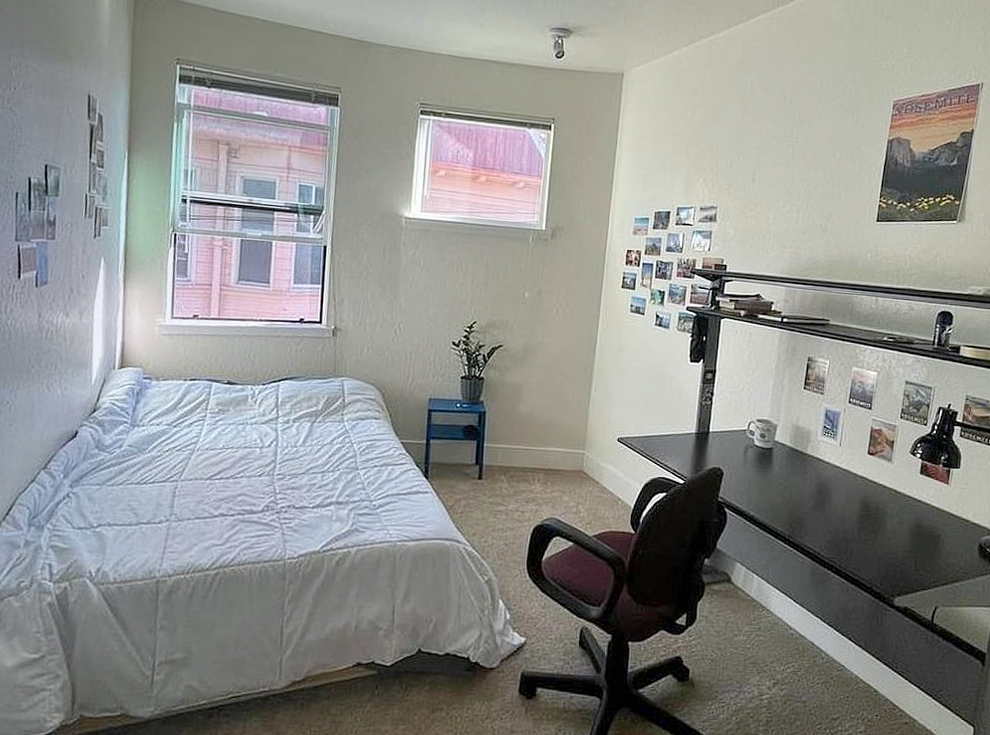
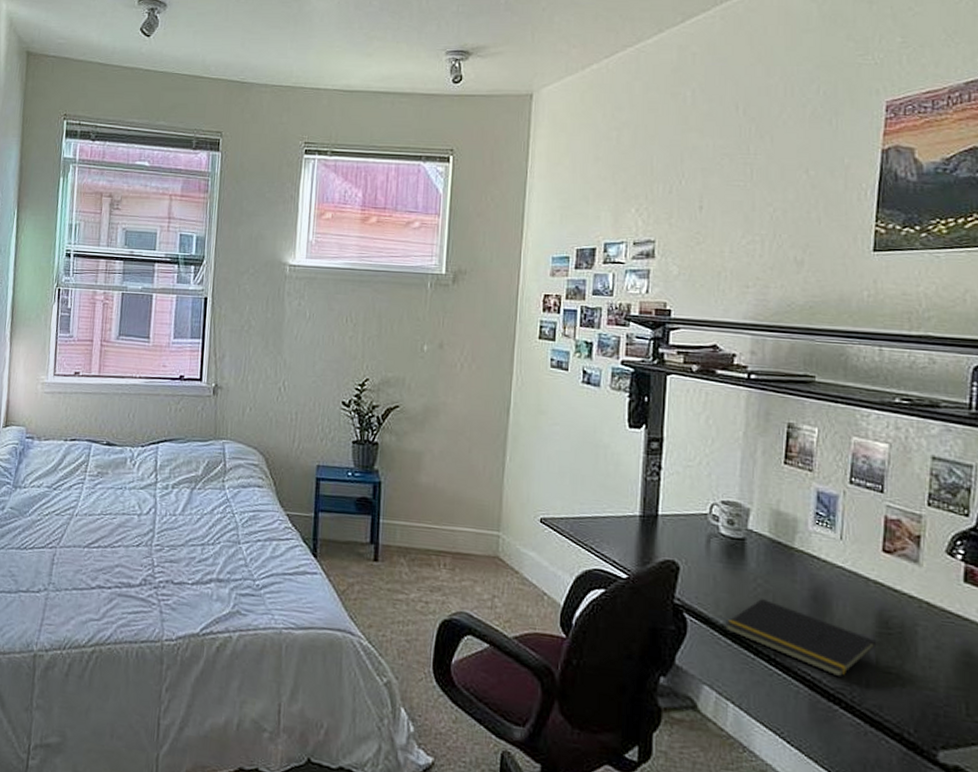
notepad: none [754,493,859,550] -> present [725,598,876,678]

